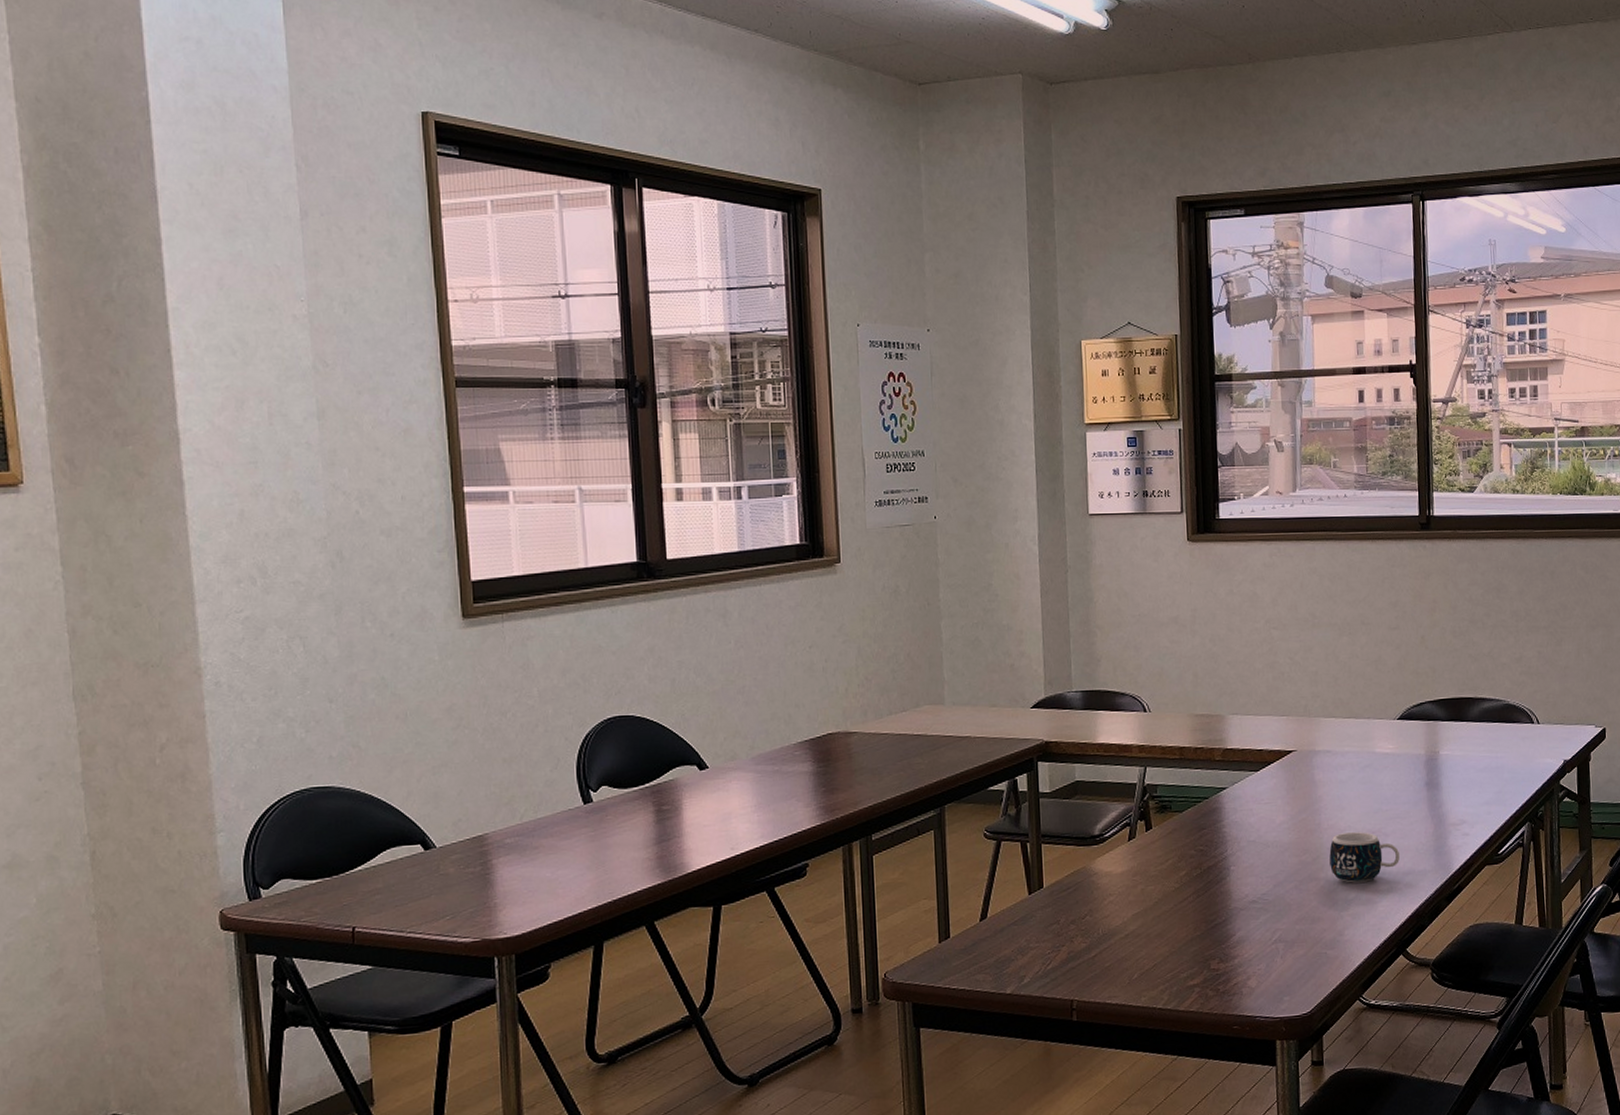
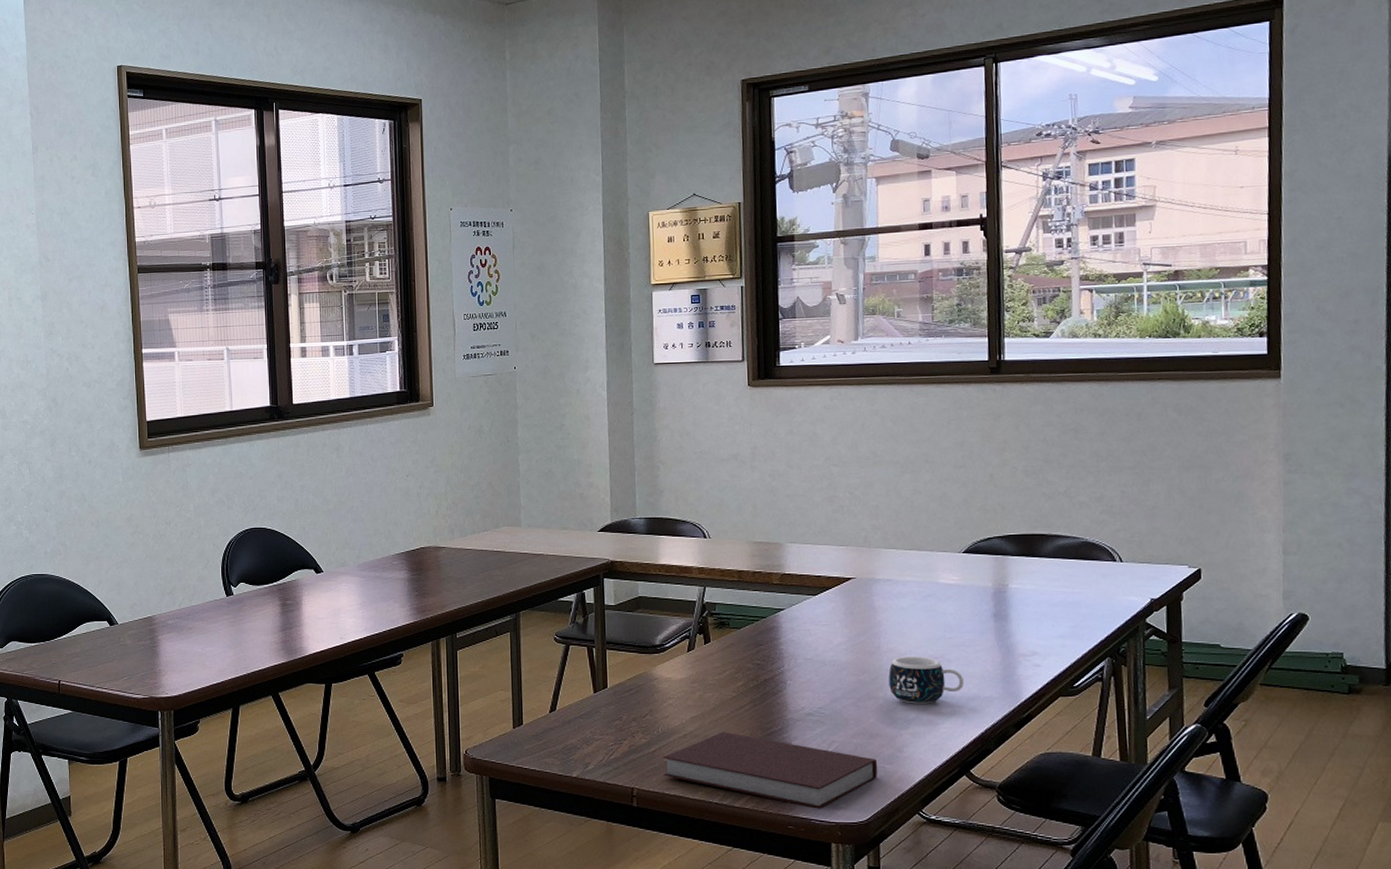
notebook: none [1104,927,1321,1005] -> present [663,731,878,809]

